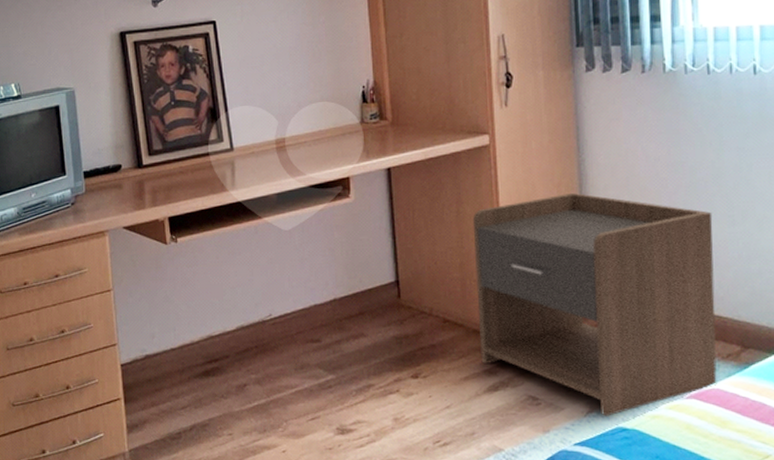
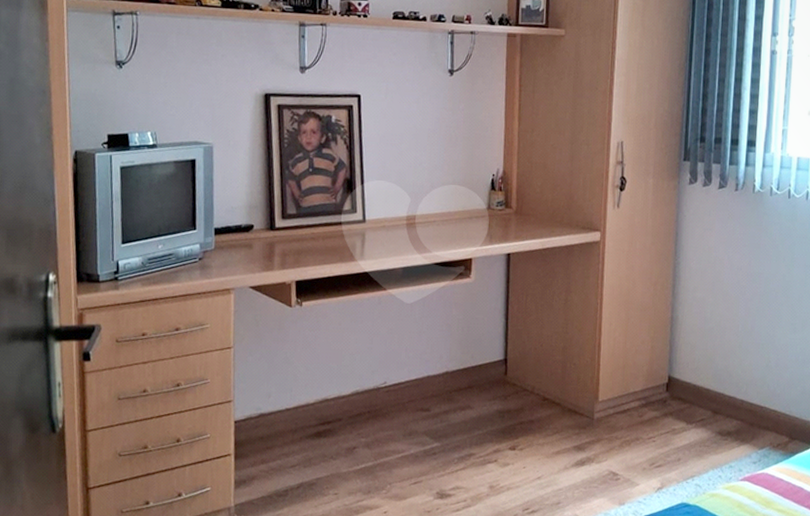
nightstand: present [472,192,717,416] -> none [572,291,779,493]

